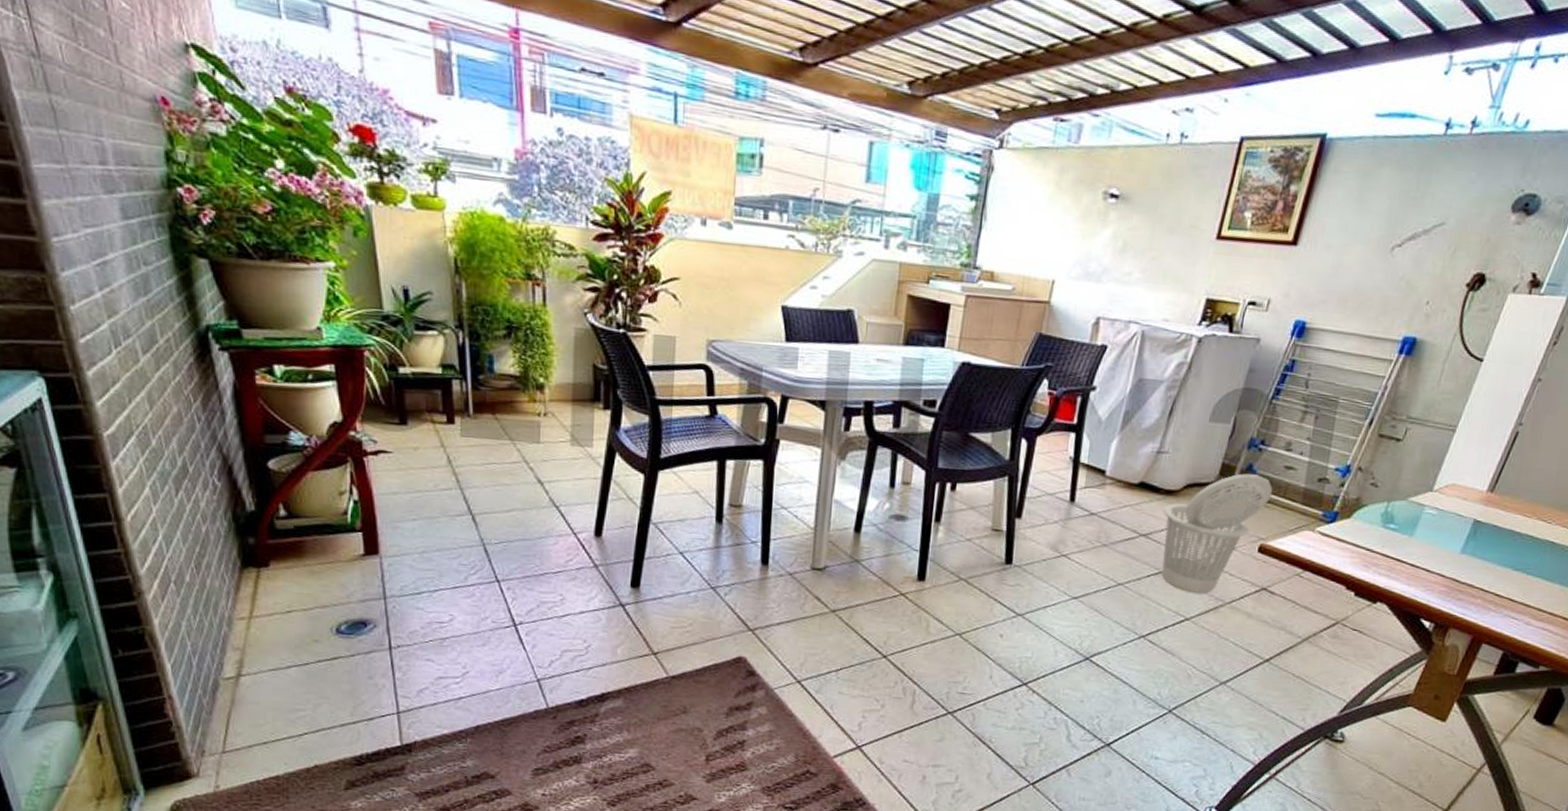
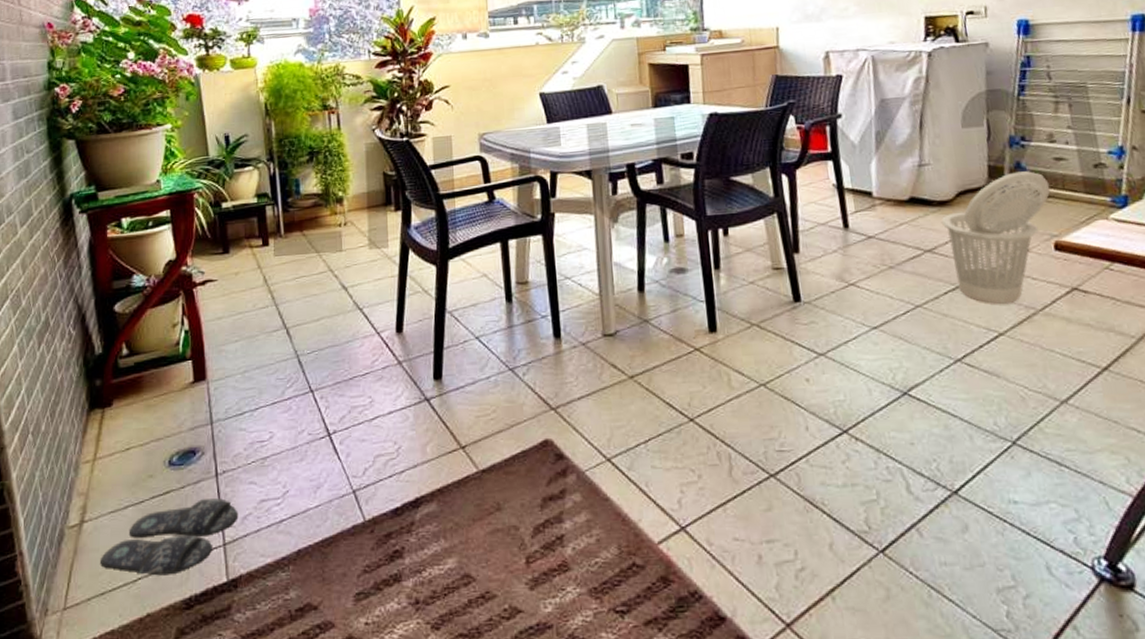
slippers: none [262,669,414,734] -> present [101,498,238,576]

